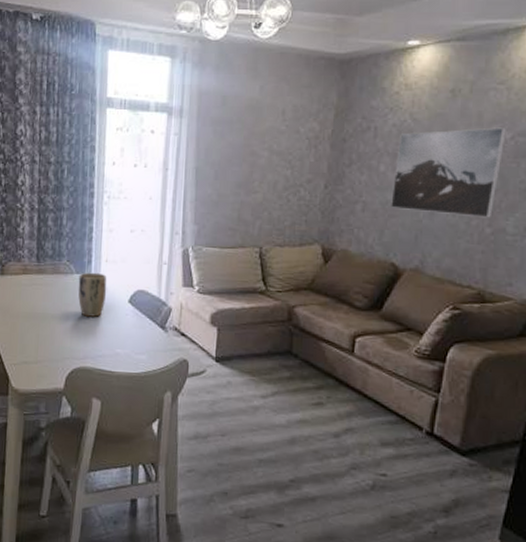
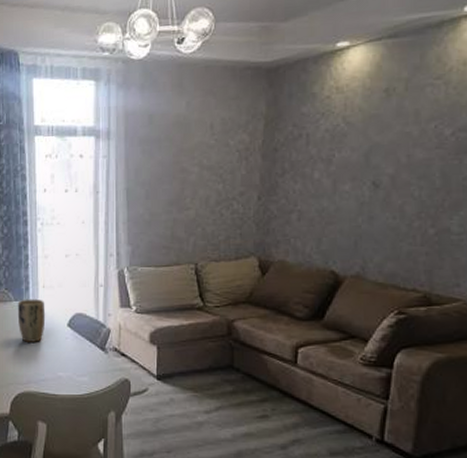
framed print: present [391,127,508,218] -> none [327,124,447,219]

